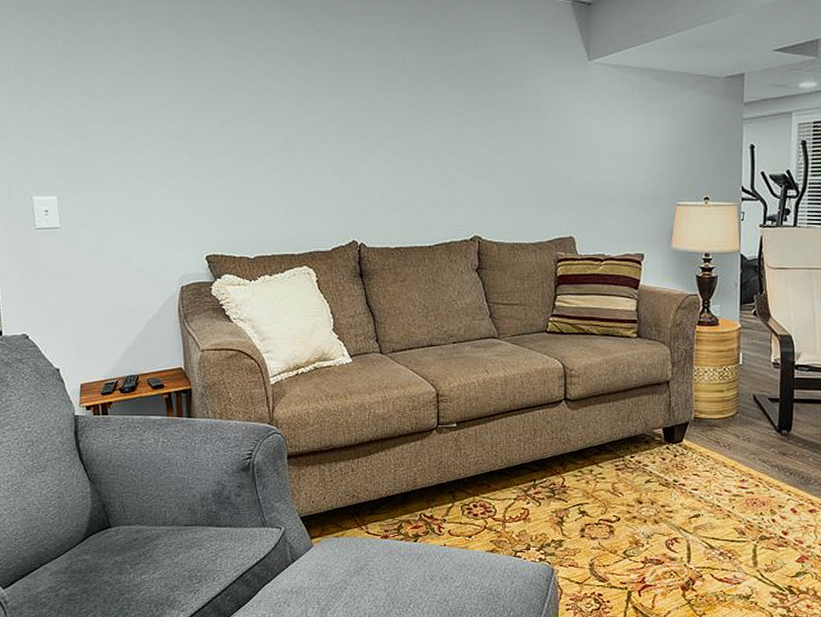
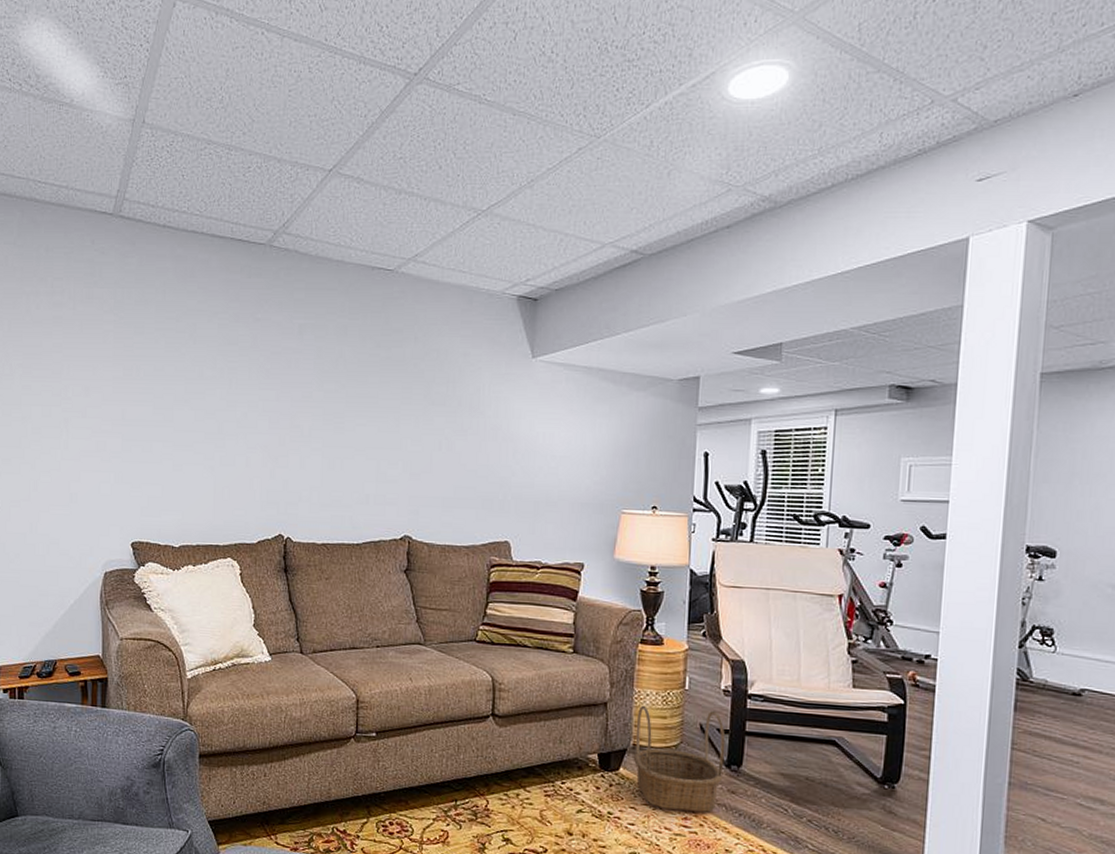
basket: none [694,382,776,473] -> present [633,706,726,812]

